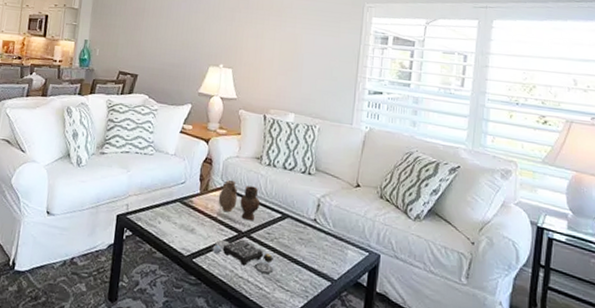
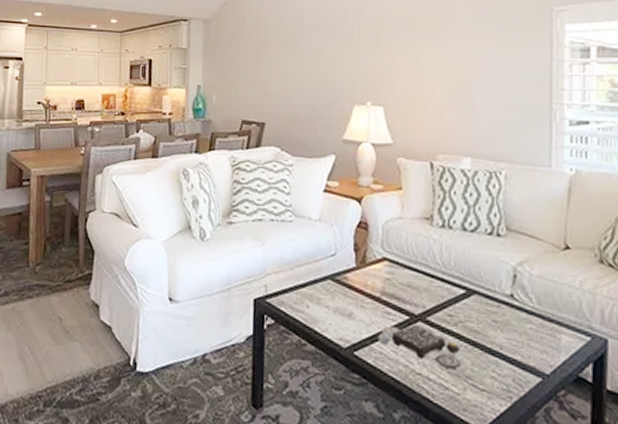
vase: present [218,179,261,221] -> none [380,248,436,301]

